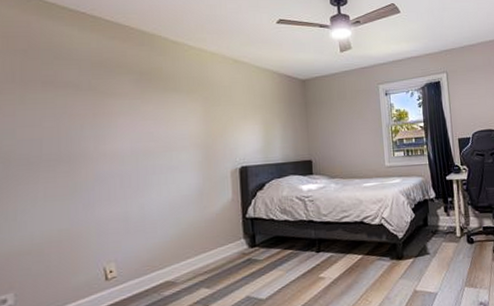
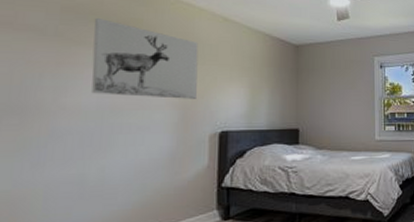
wall art: none [120,71,217,140] -> present [91,18,199,99]

